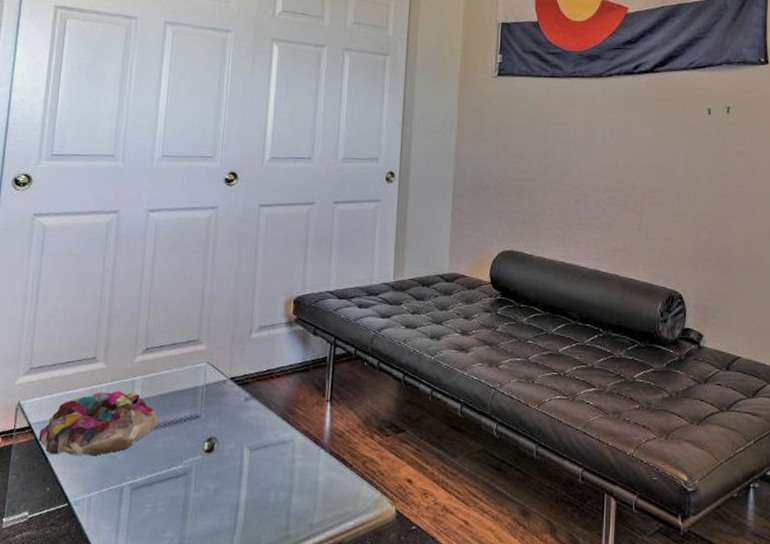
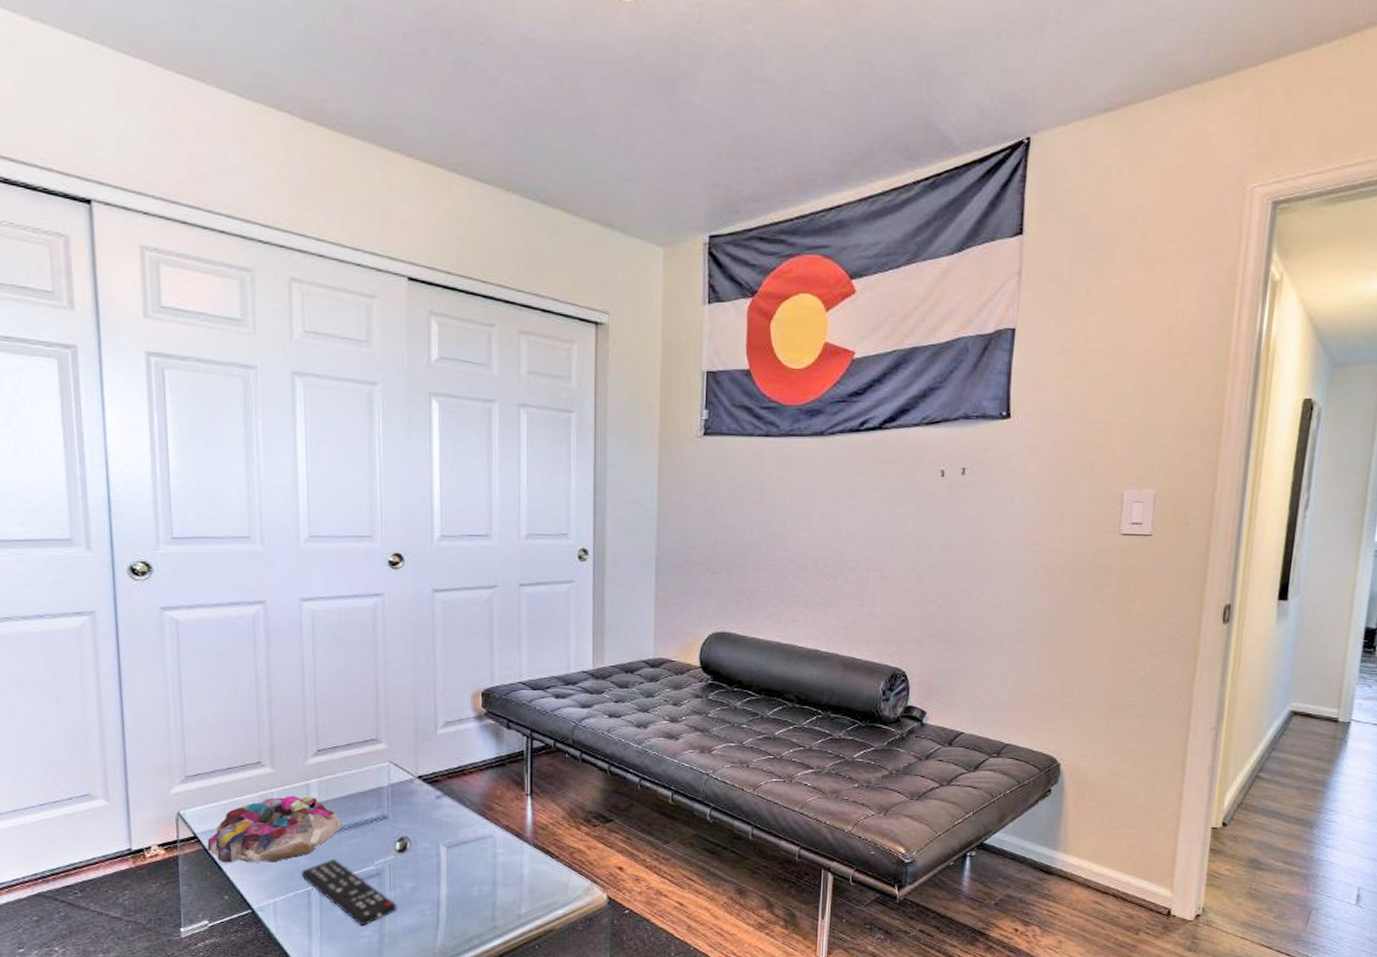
remote control: none [117,455,199,527] -> present [302,858,397,926]

